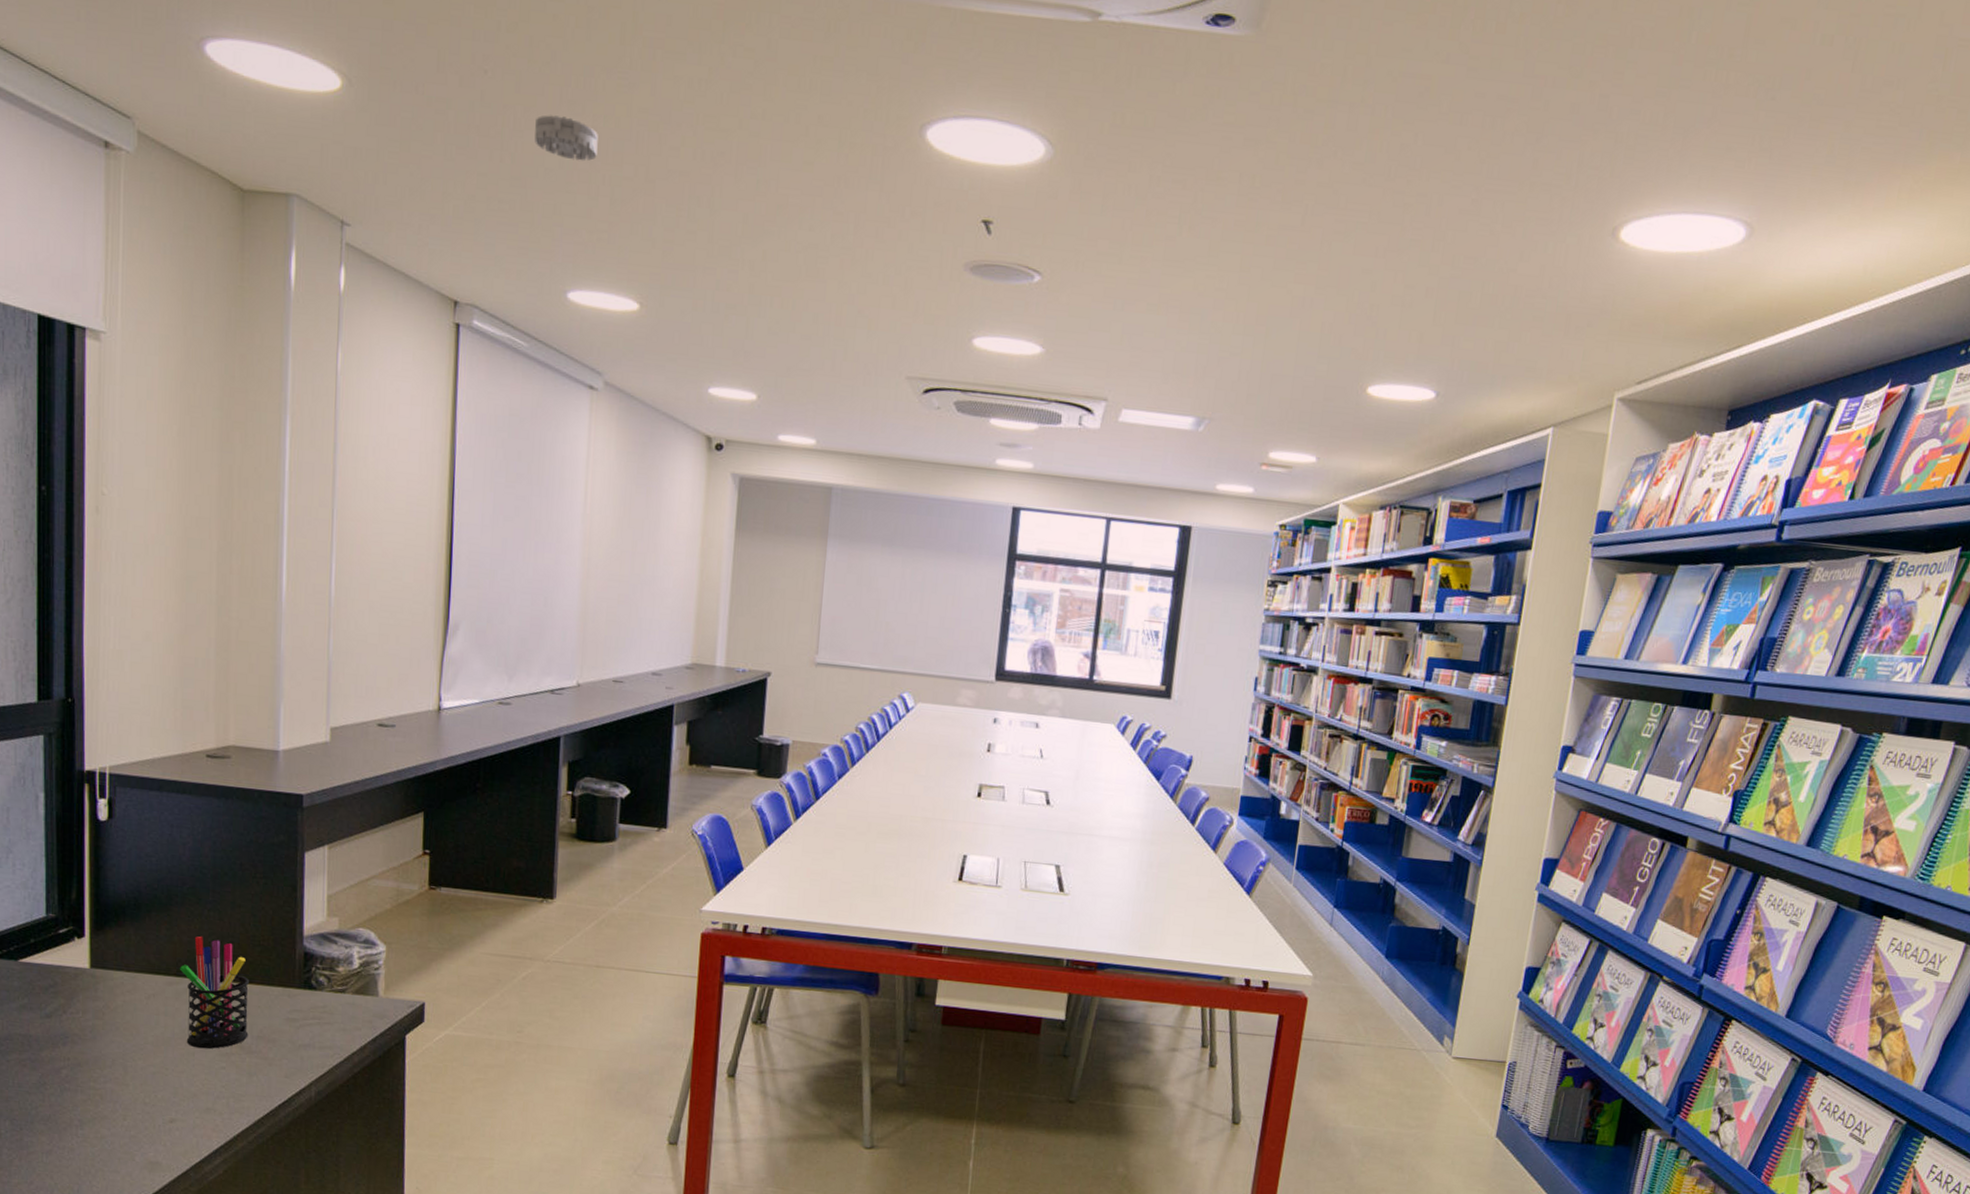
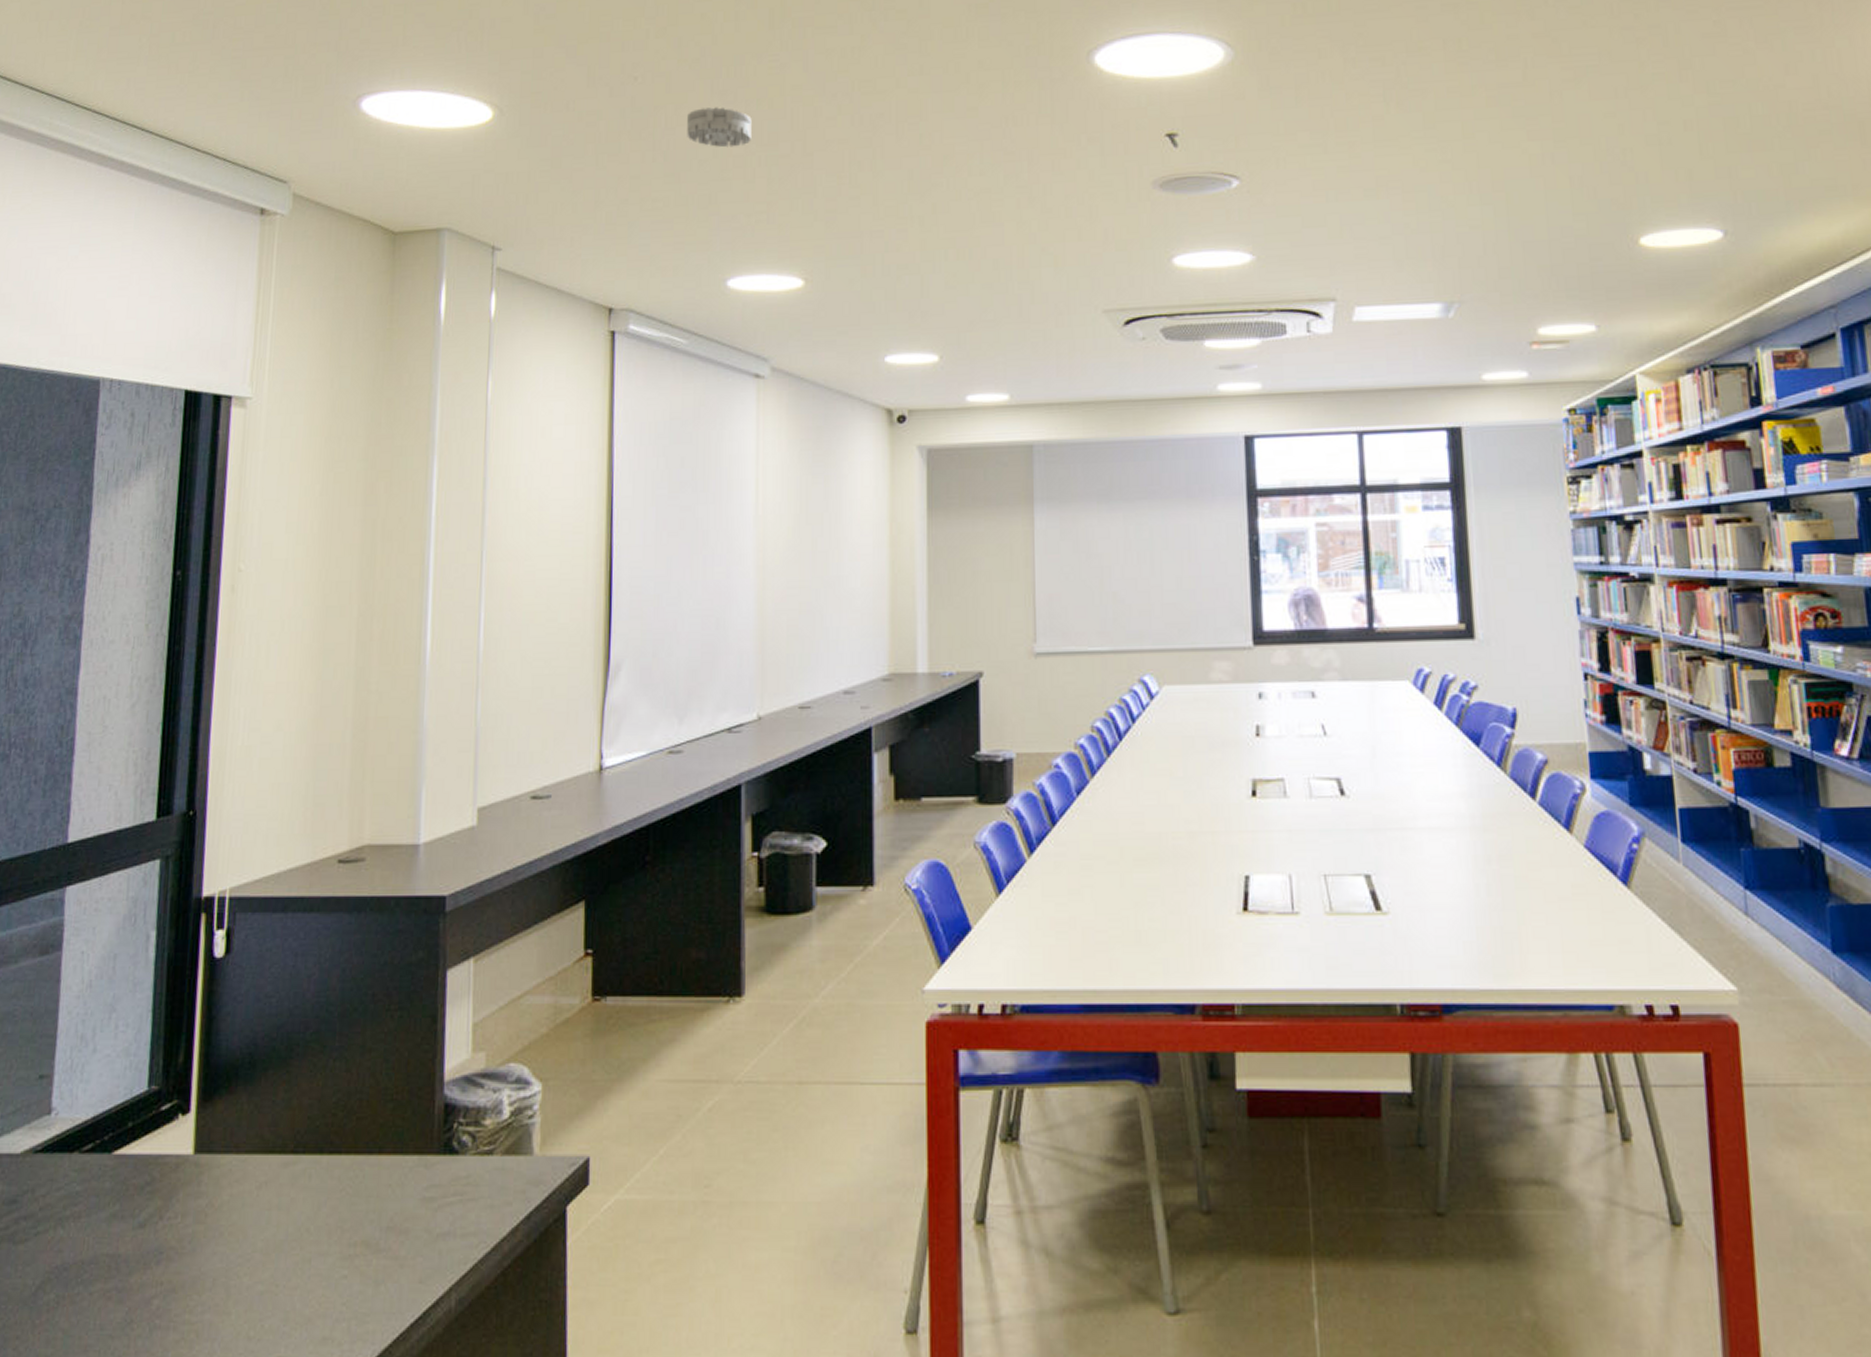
pen holder: present [180,935,249,1049] -> none [298,1095,379,1252]

